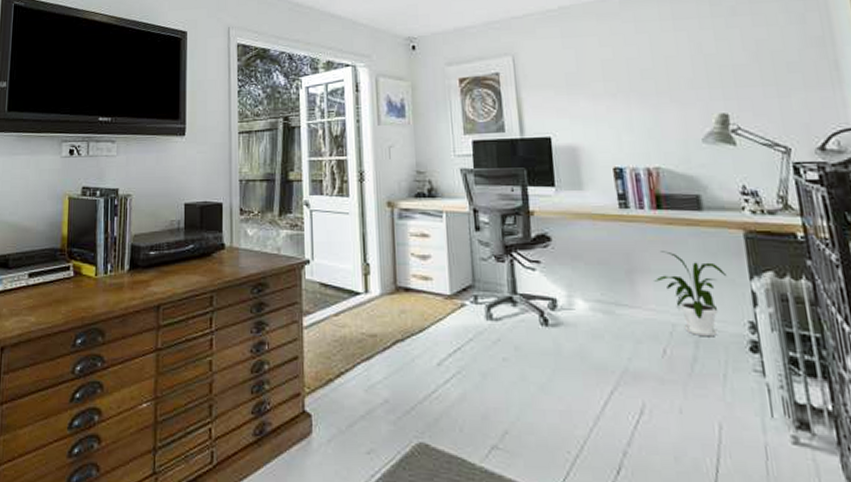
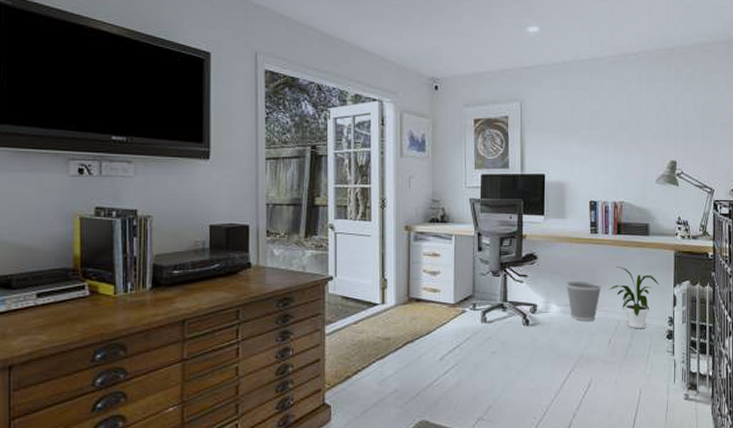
wastebasket: none [593,269,644,324] -> present [566,280,602,322]

